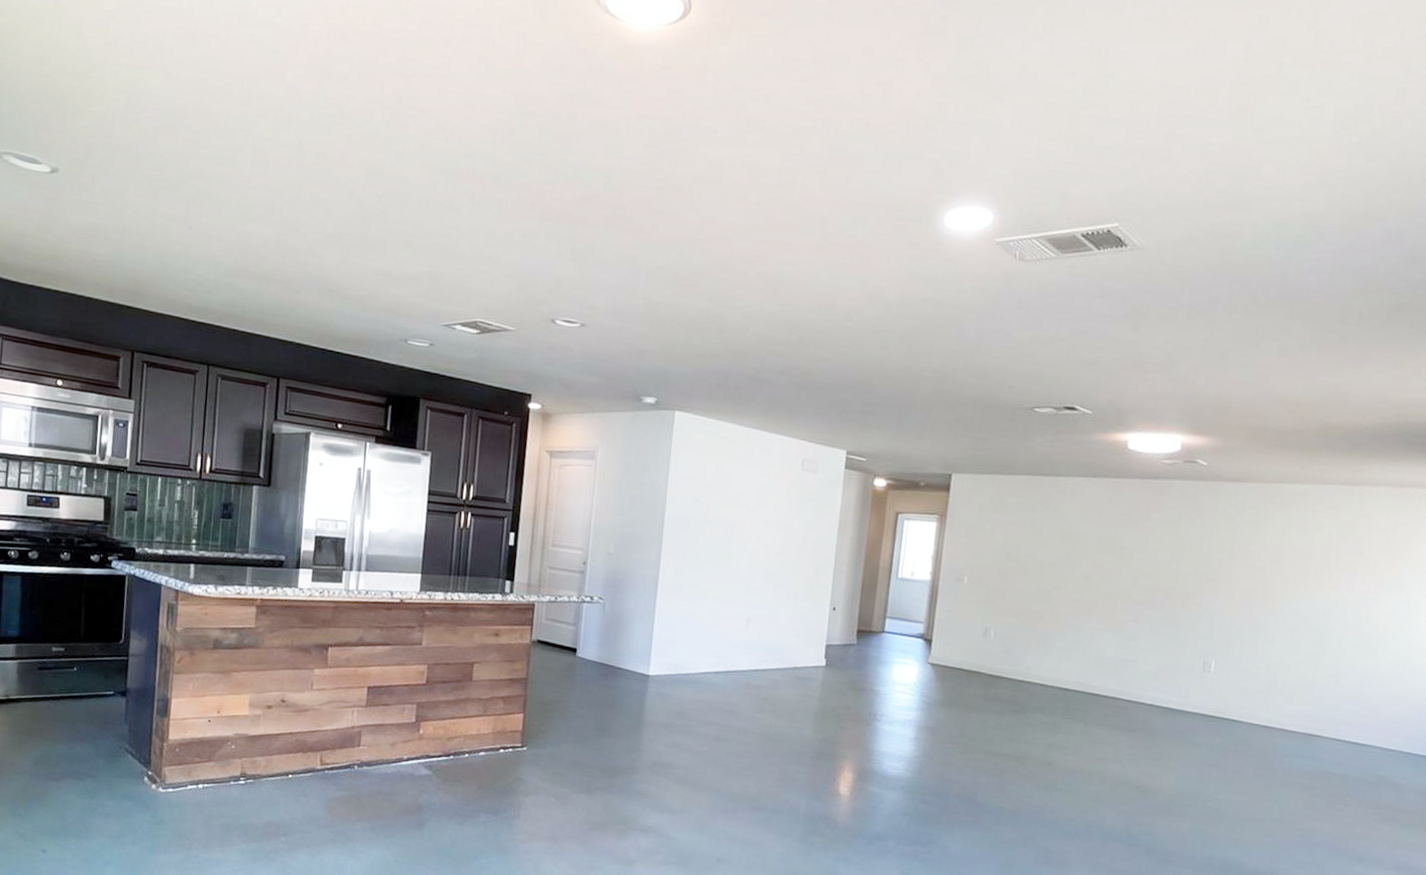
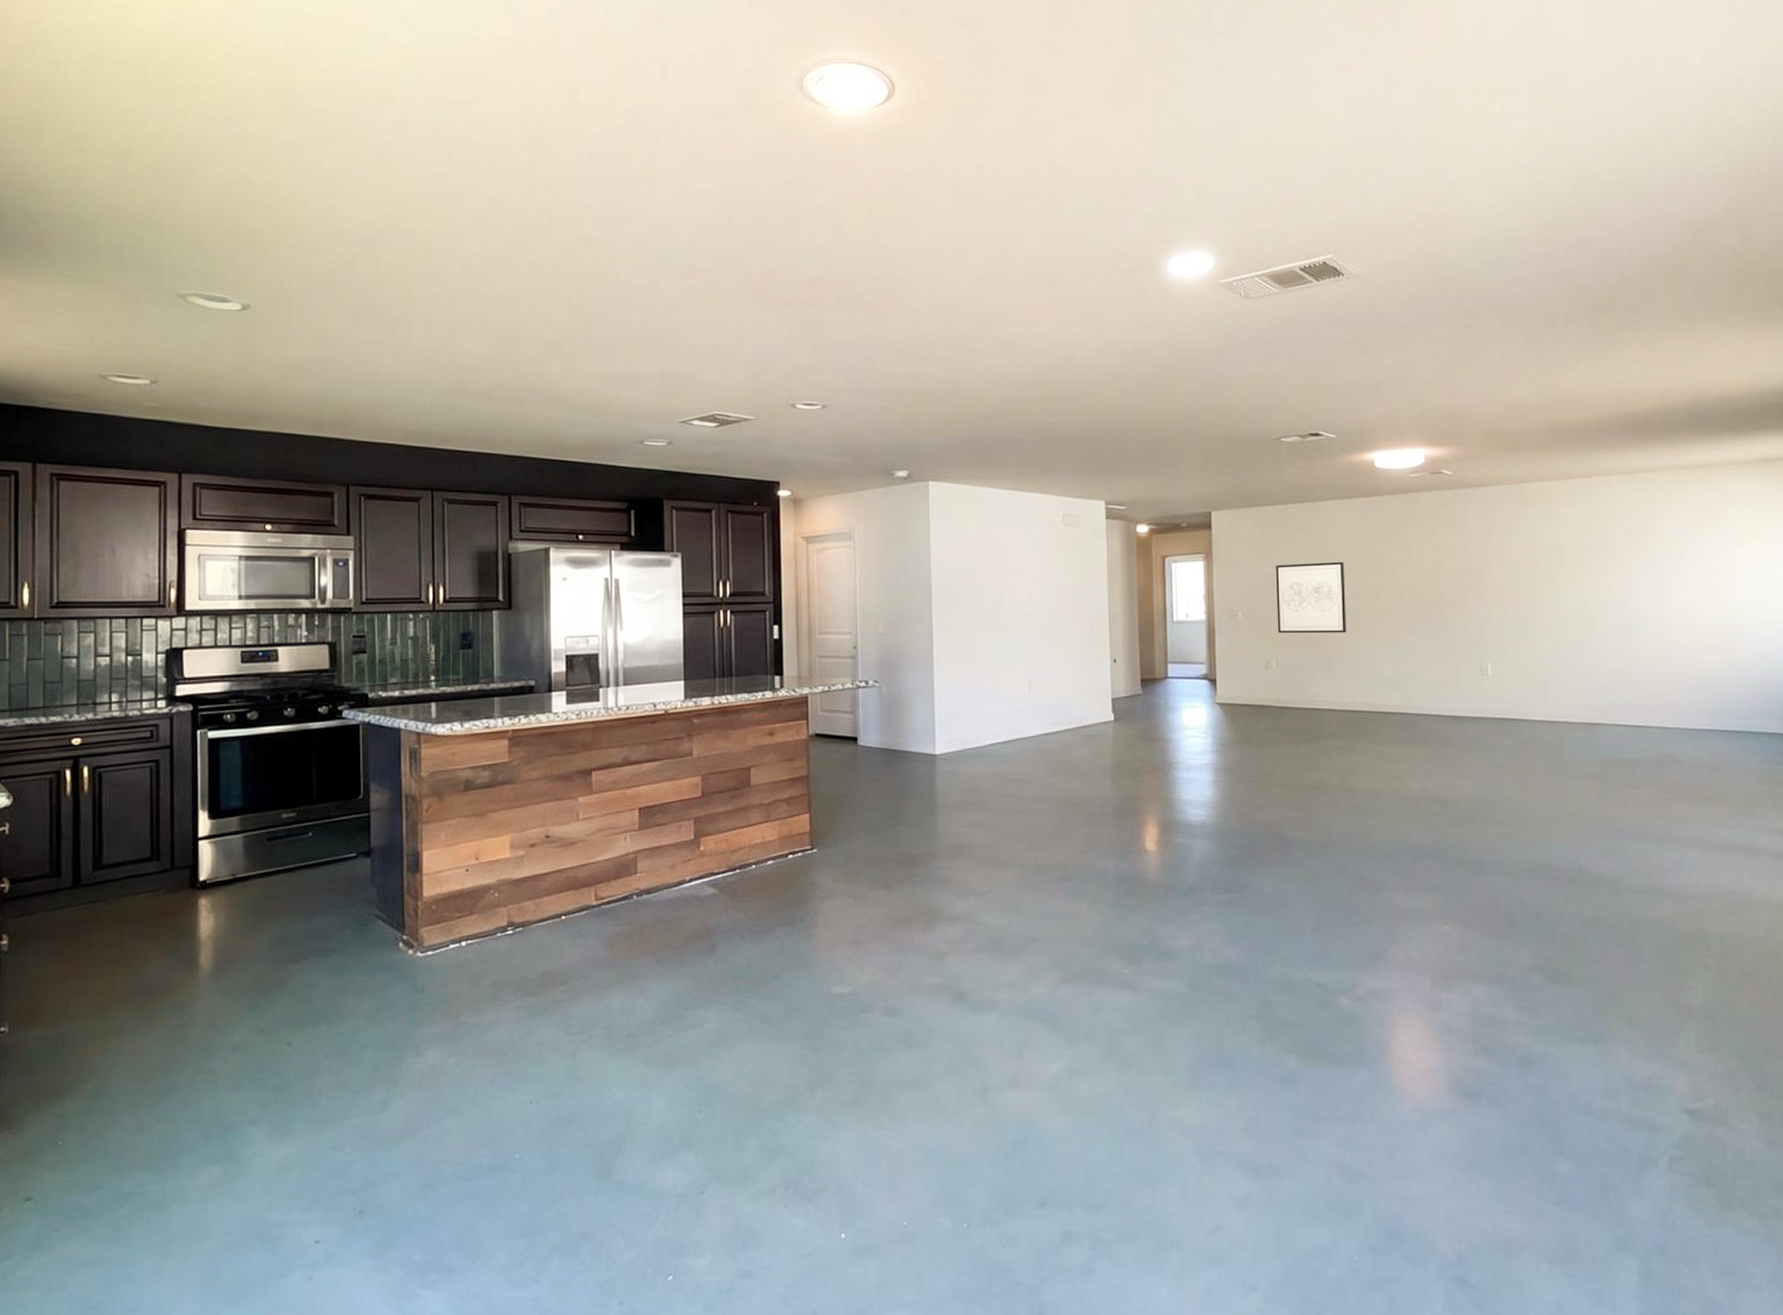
wall art: none [1001,535,1080,612] -> present [1276,561,1347,634]

